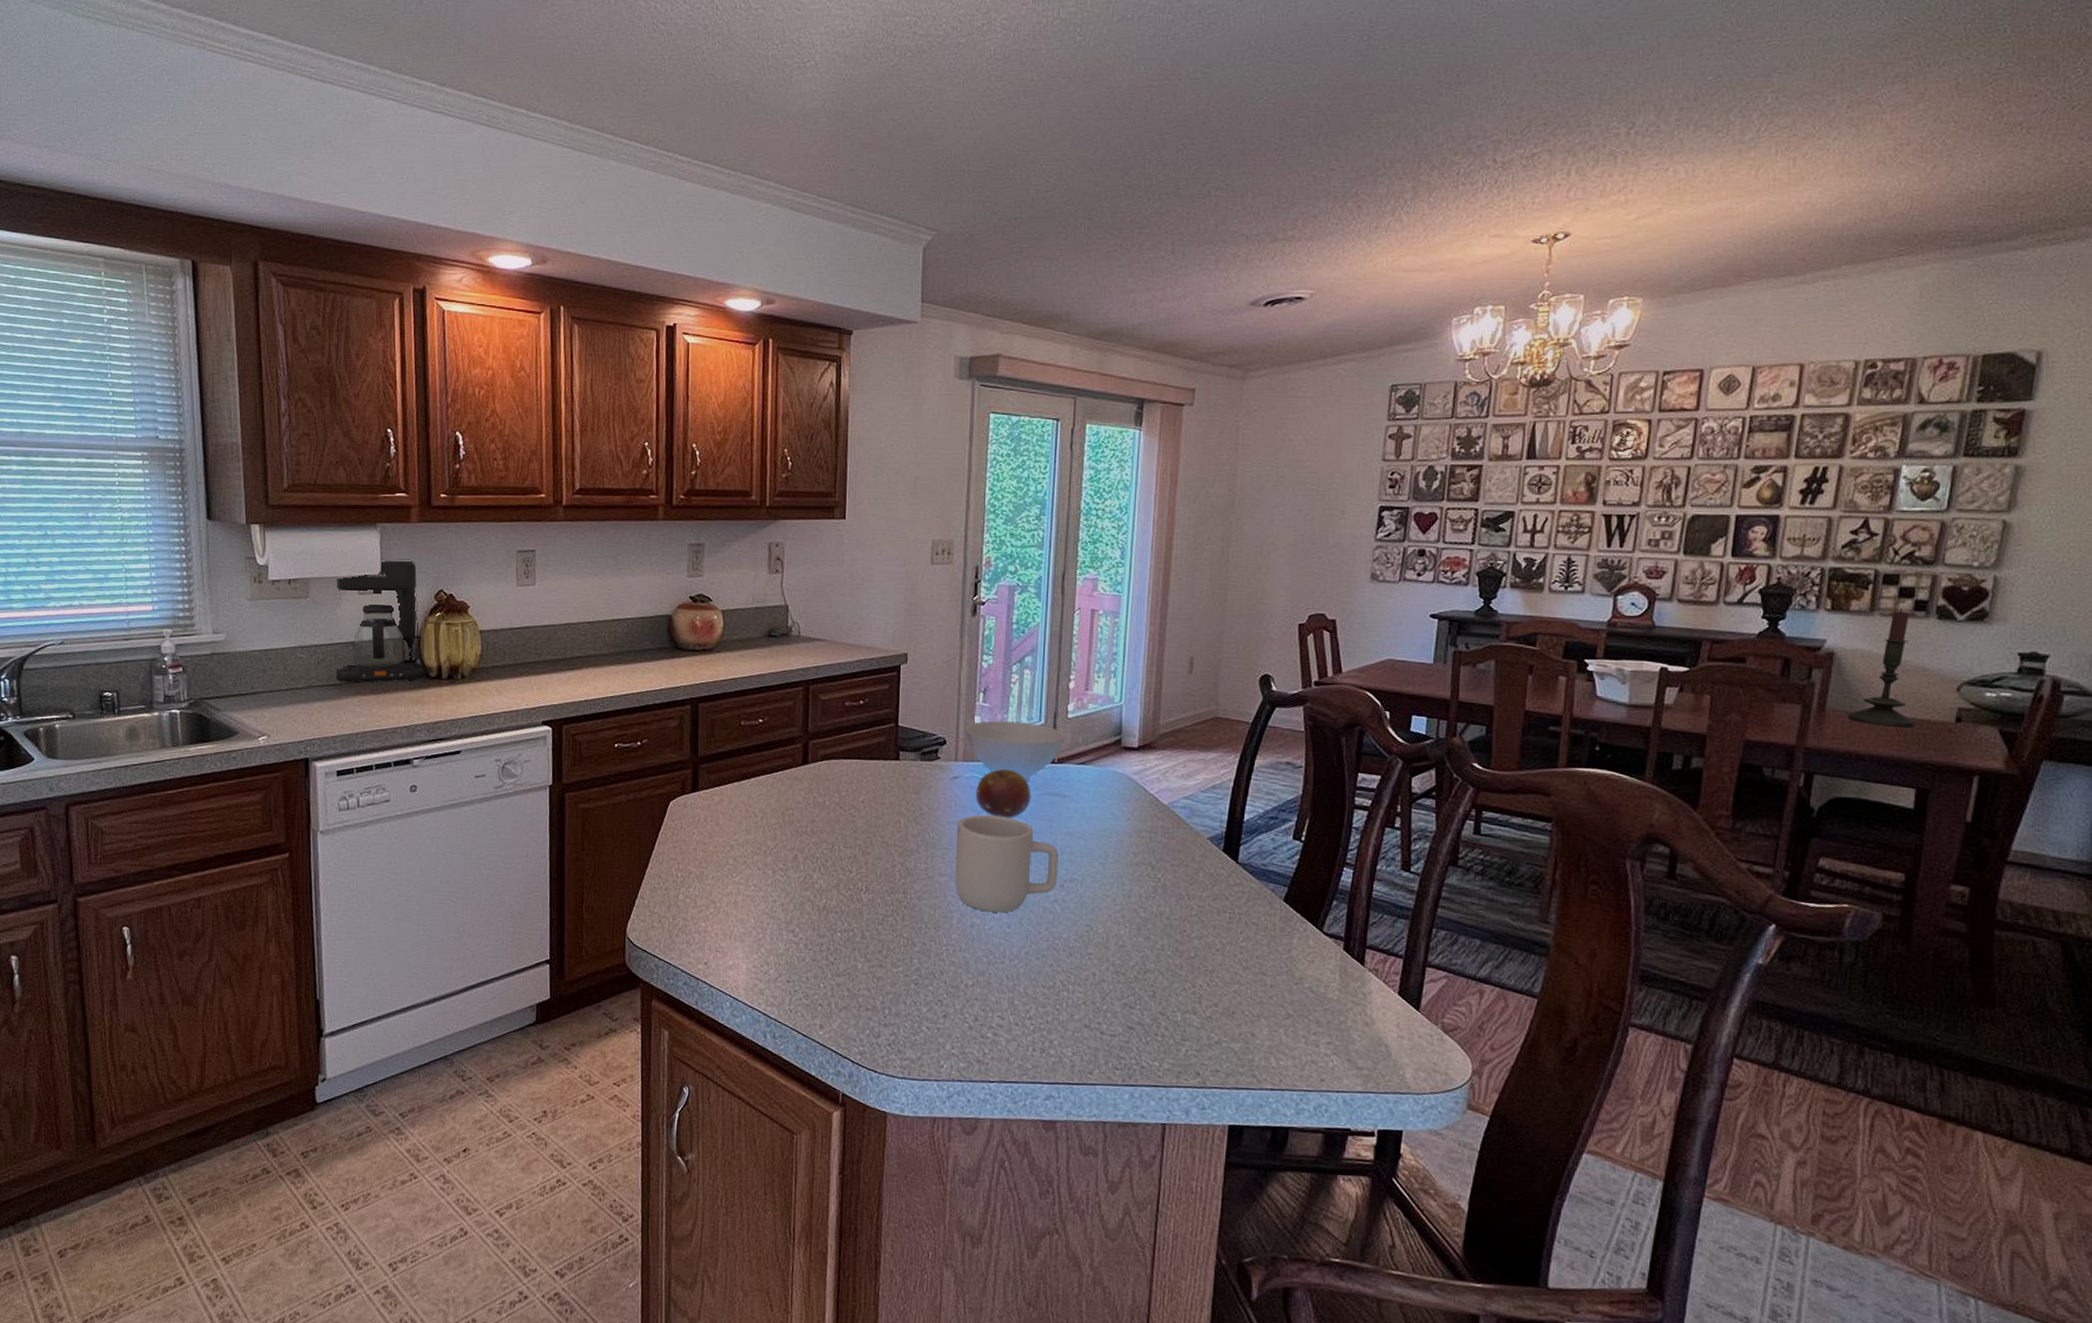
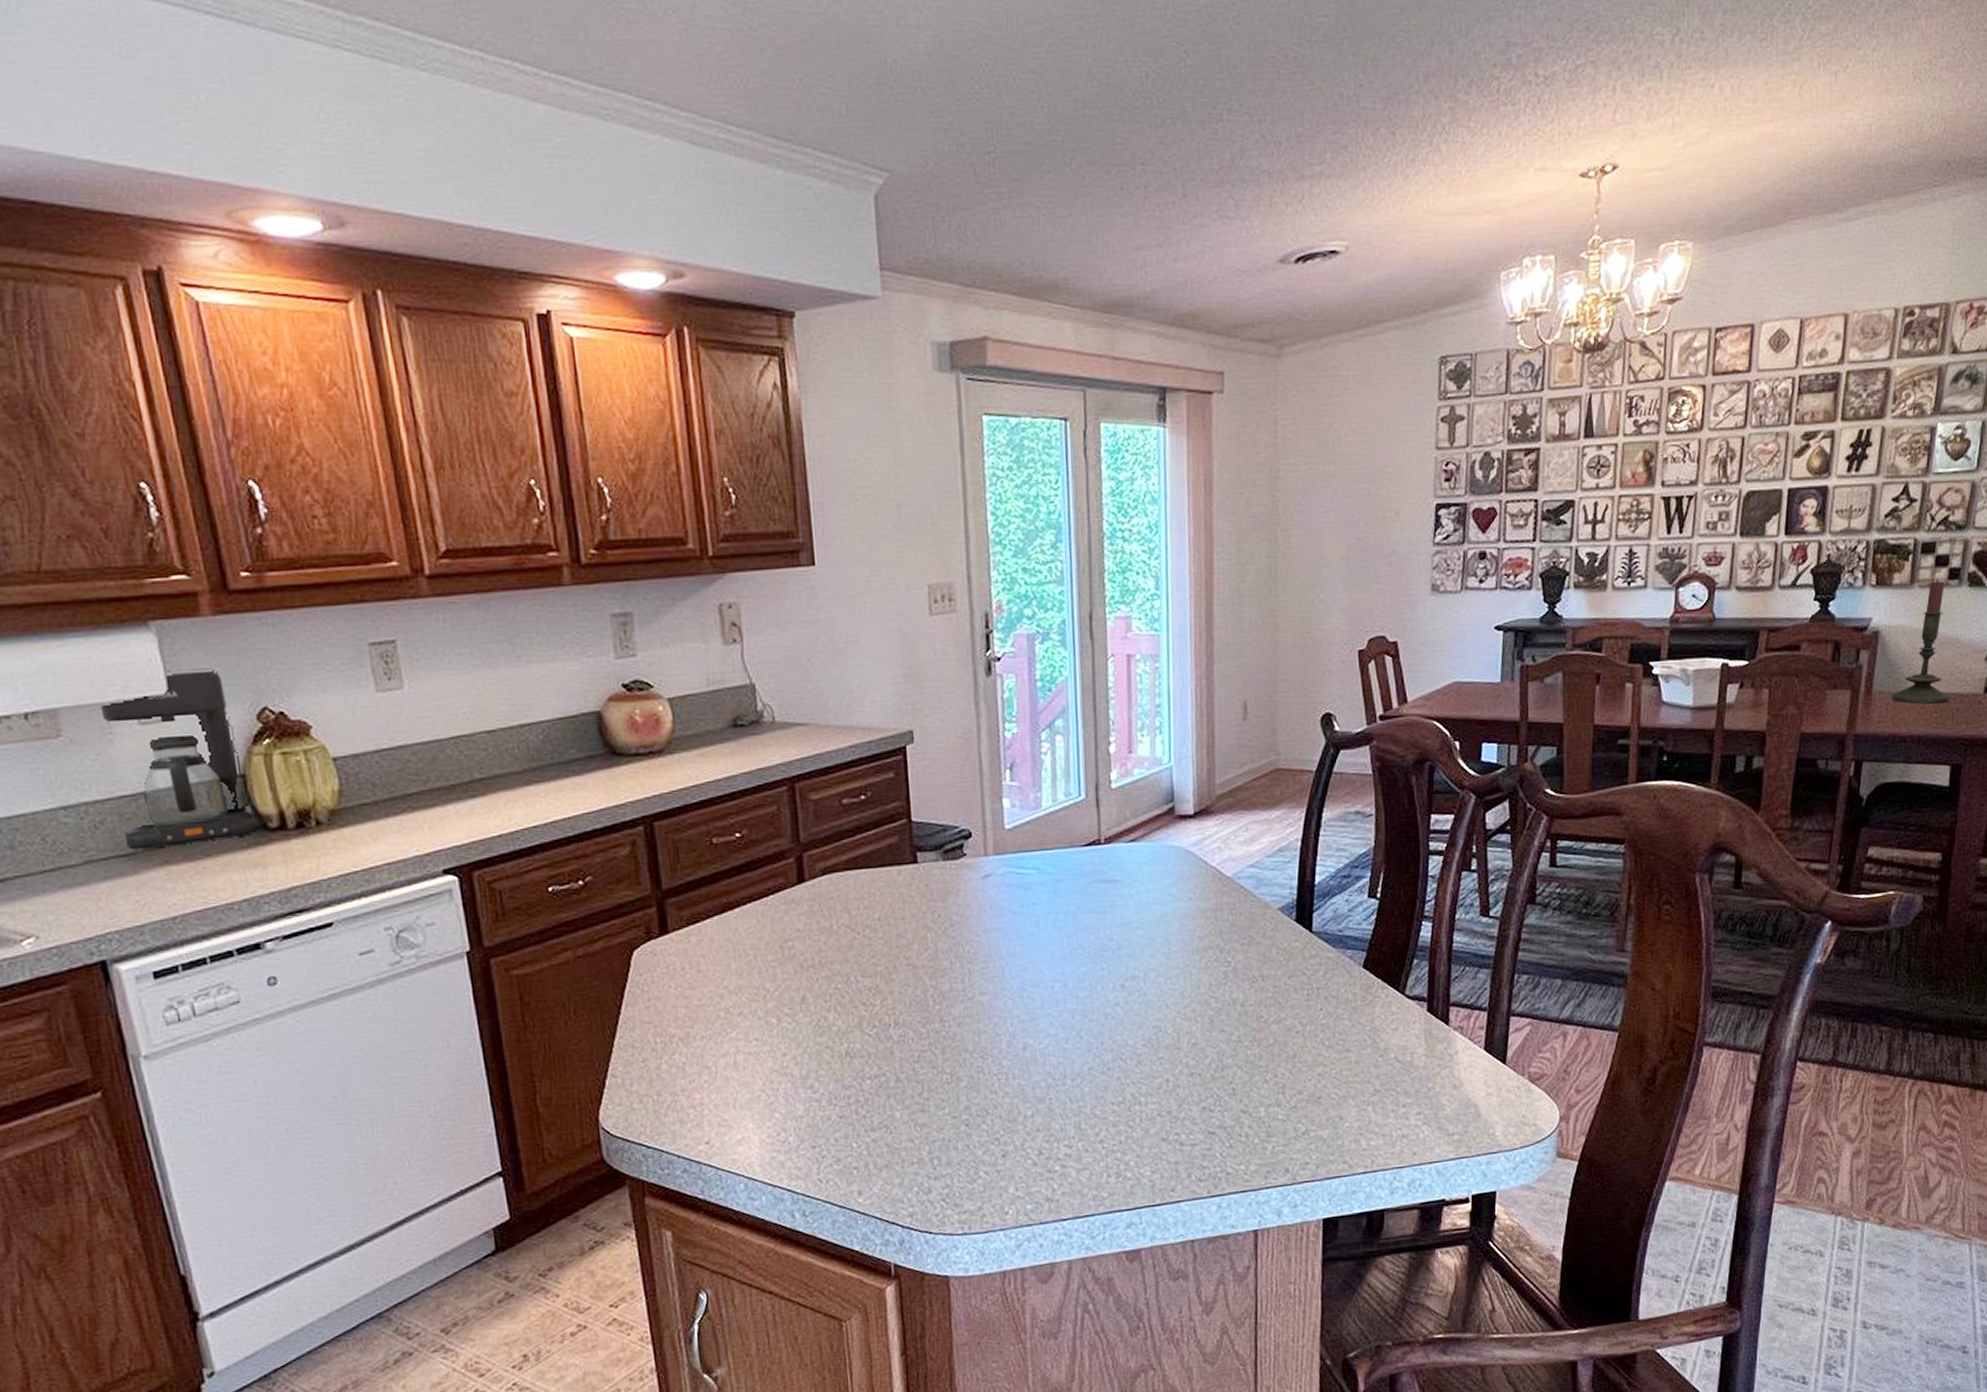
mug: present [954,814,1058,913] -> none [995,914,1117,1029]
bowl: present [965,720,1065,782] -> none [992,799,1111,871]
fruit: present [975,769,1031,818] -> none [1013,858,1078,917]

